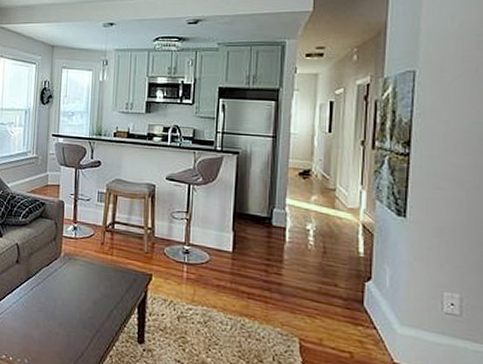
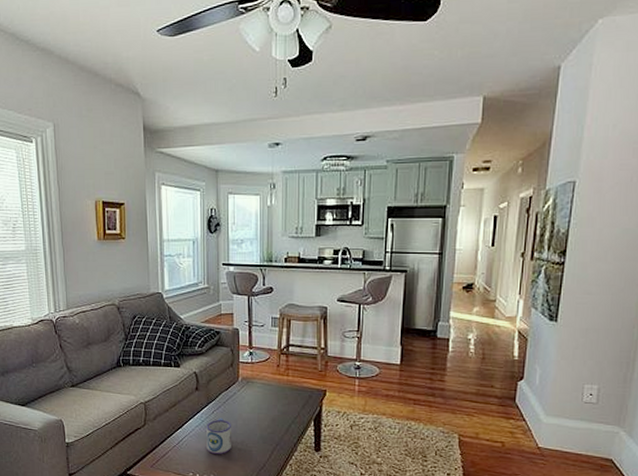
mug: none [23,295,50,338] -> present [206,418,231,455]

